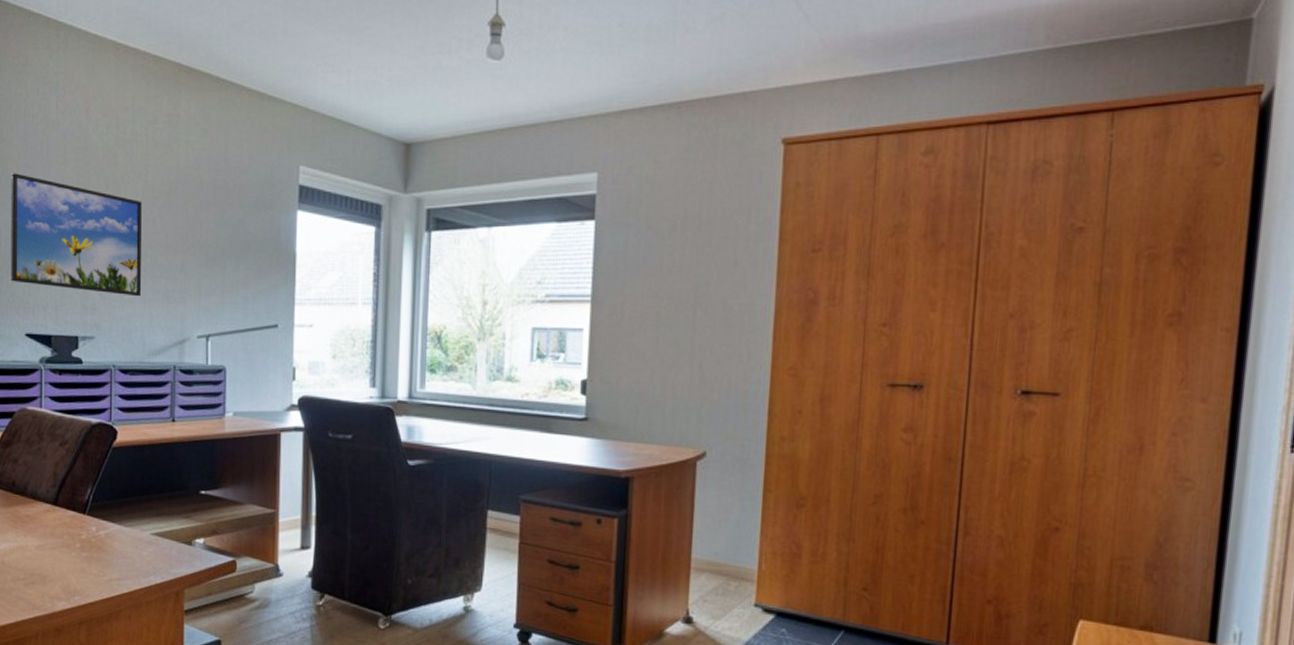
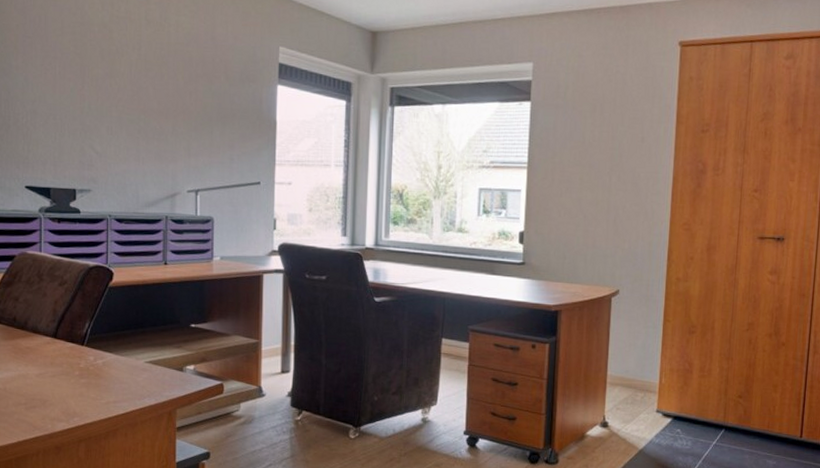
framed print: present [11,173,142,297] -> none [10,42,136,156]

